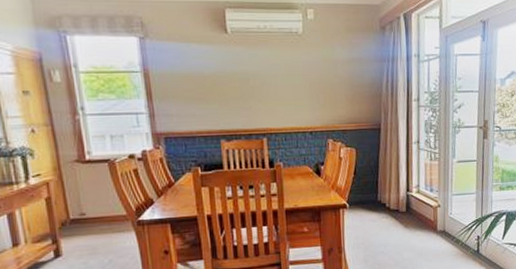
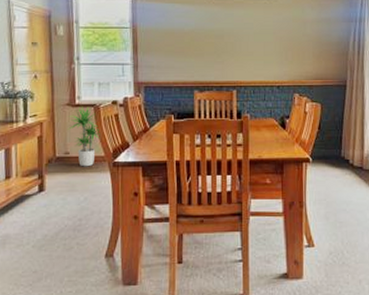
potted plant: none [79,162,119,228] -> present [67,107,100,167]

